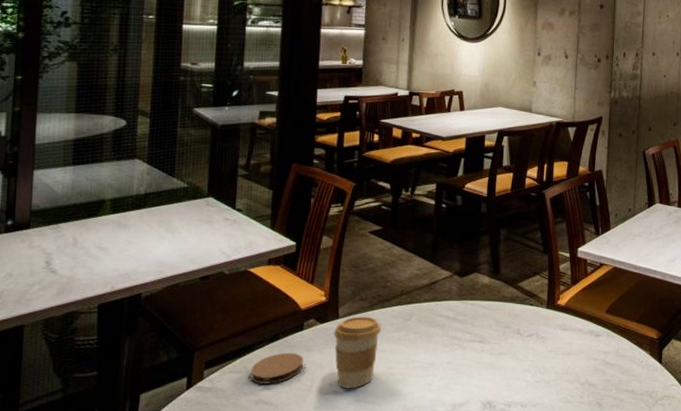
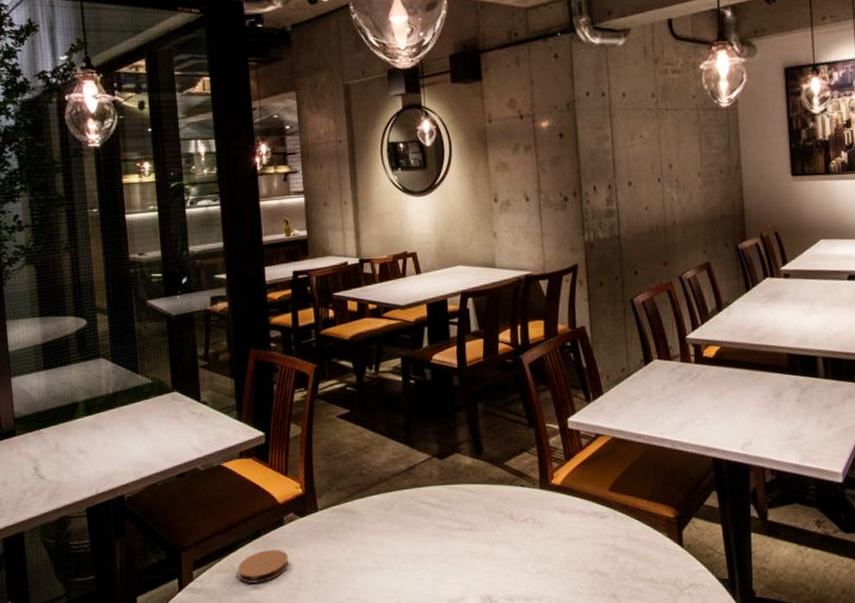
coffee cup: present [334,316,381,389] -> none [315,507,363,586]

